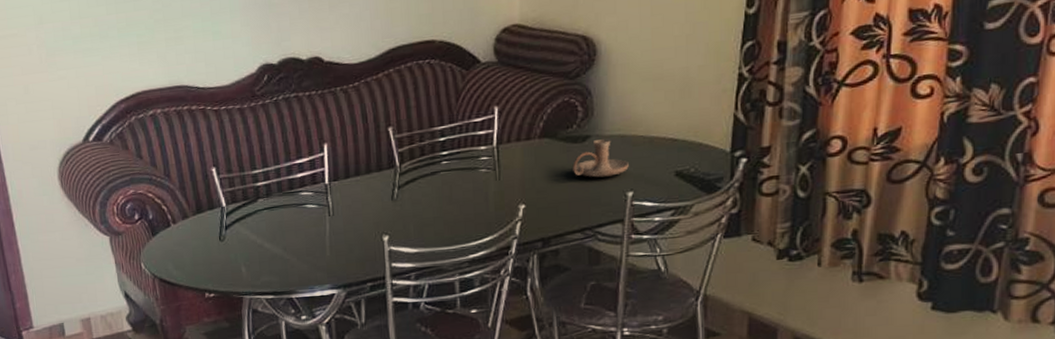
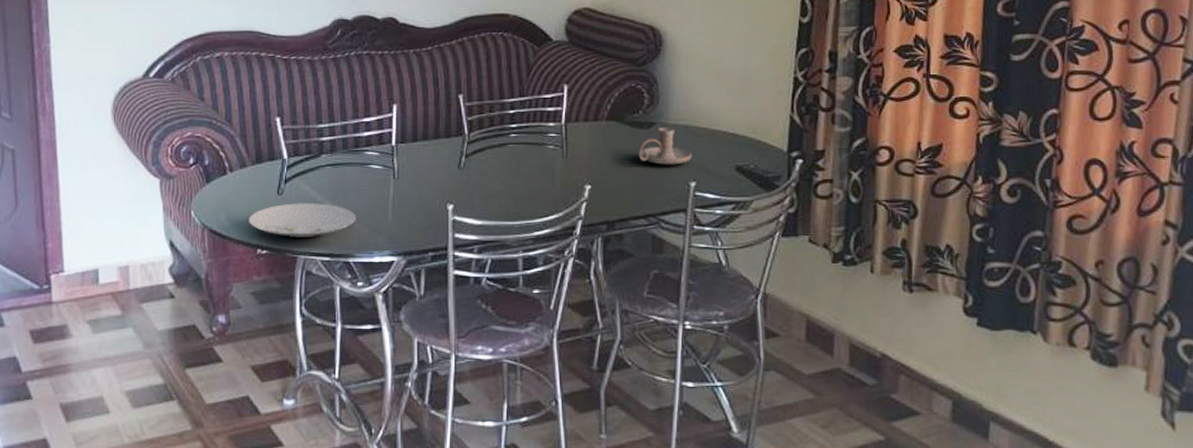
plate: none [194,245,297,281] -> present [247,203,357,239]

